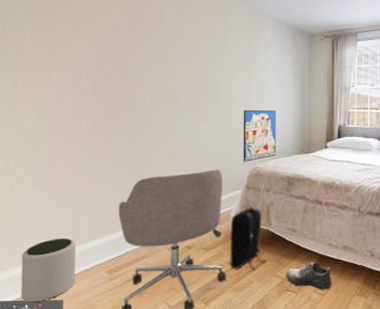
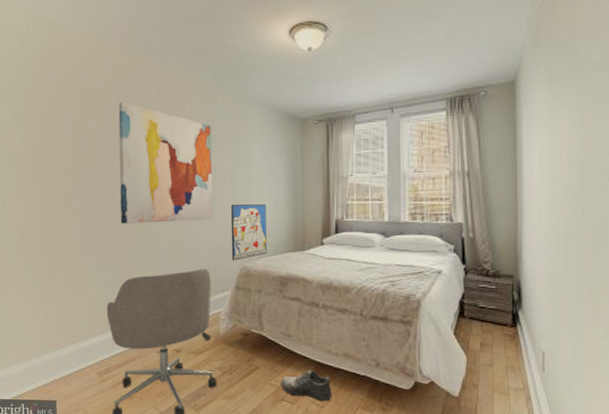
plant pot: present [21,238,75,302] -> none [16,338,68,401]
wall art: none [135,9,227,126] -> present [118,101,213,224]
backpack: present [230,206,265,270] -> none [220,308,258,377]

